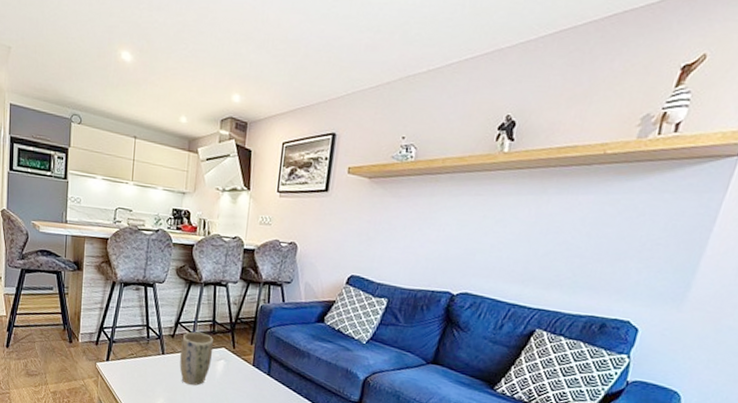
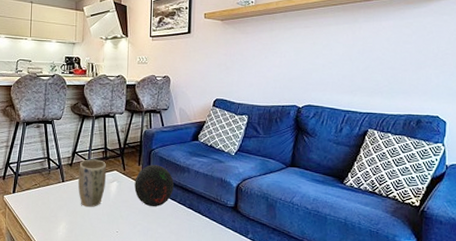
decorative orb: none [244,345,290,393] -> present [134,164,174,207]

